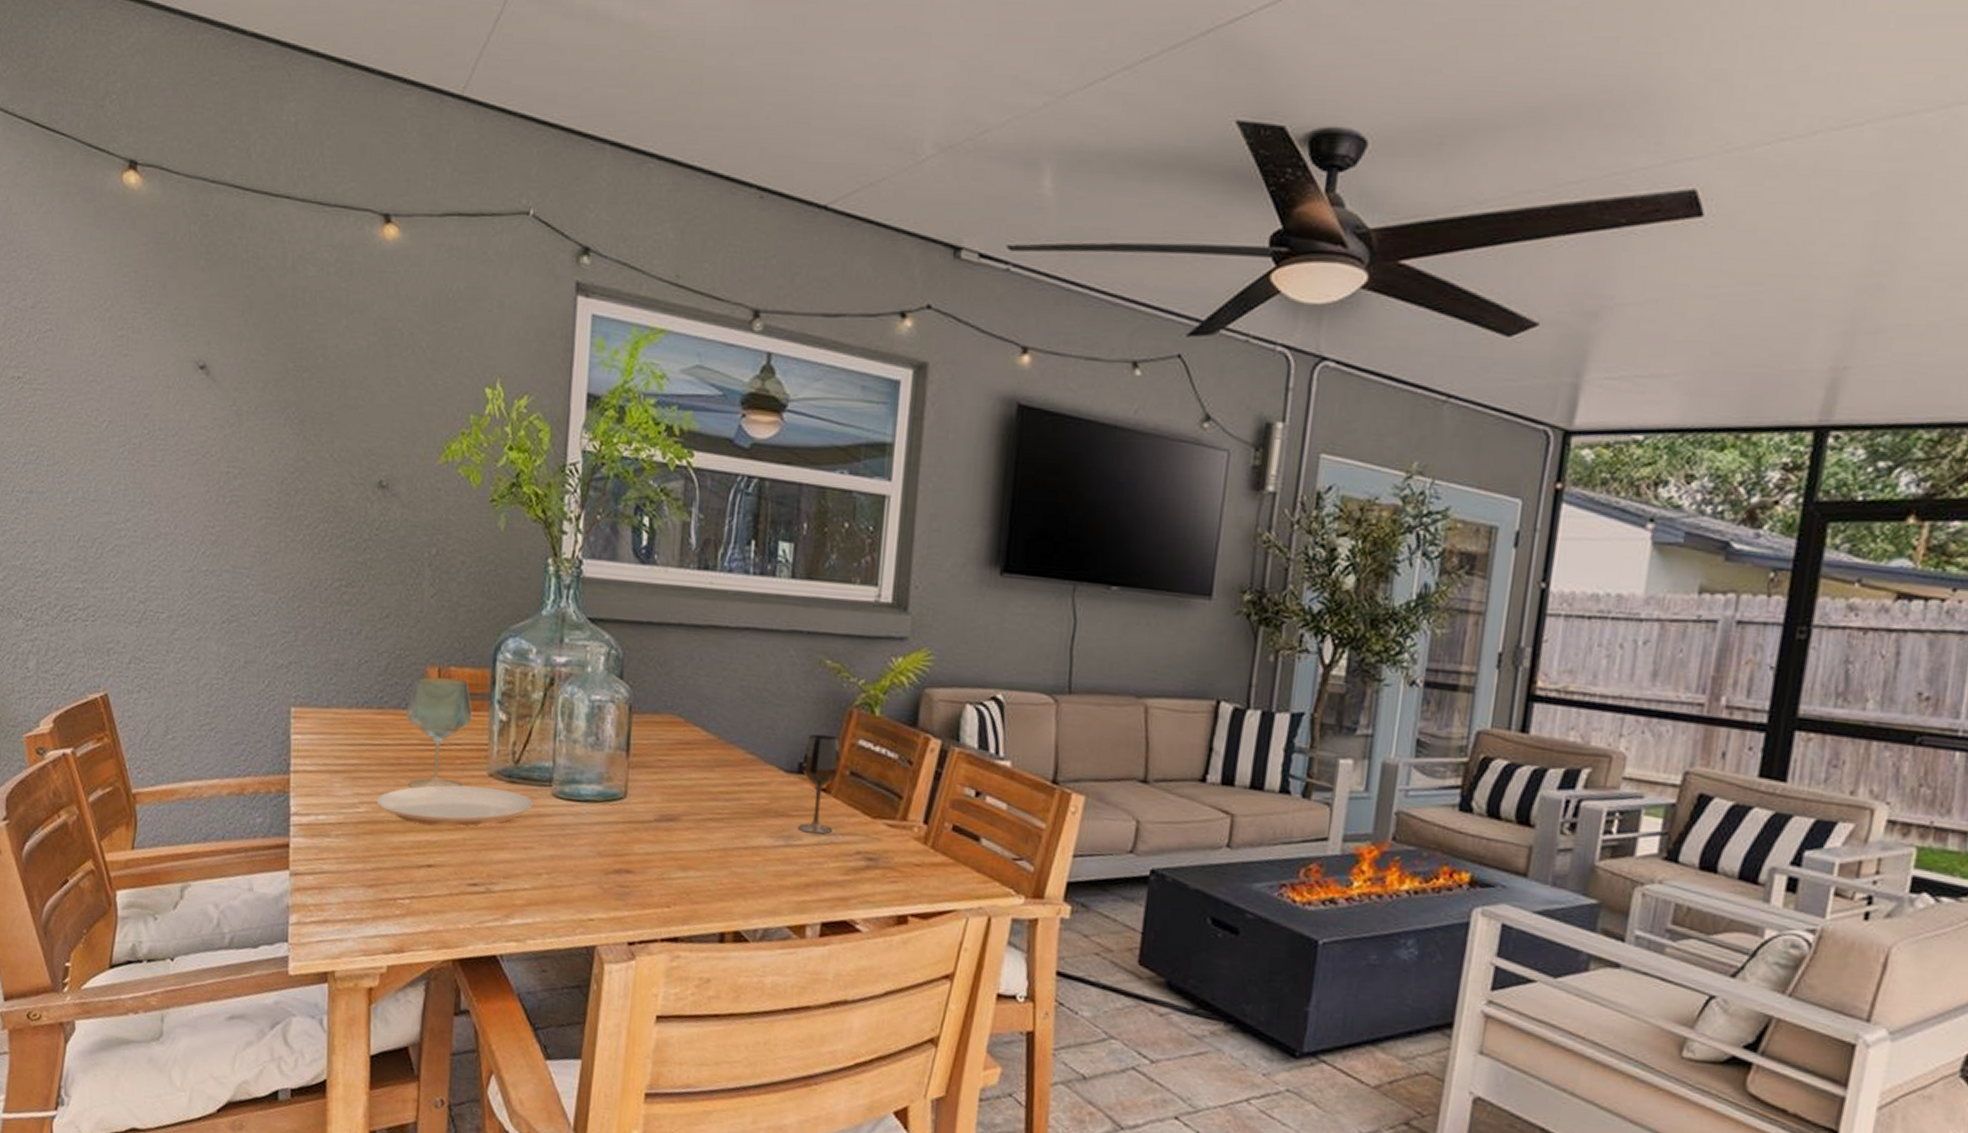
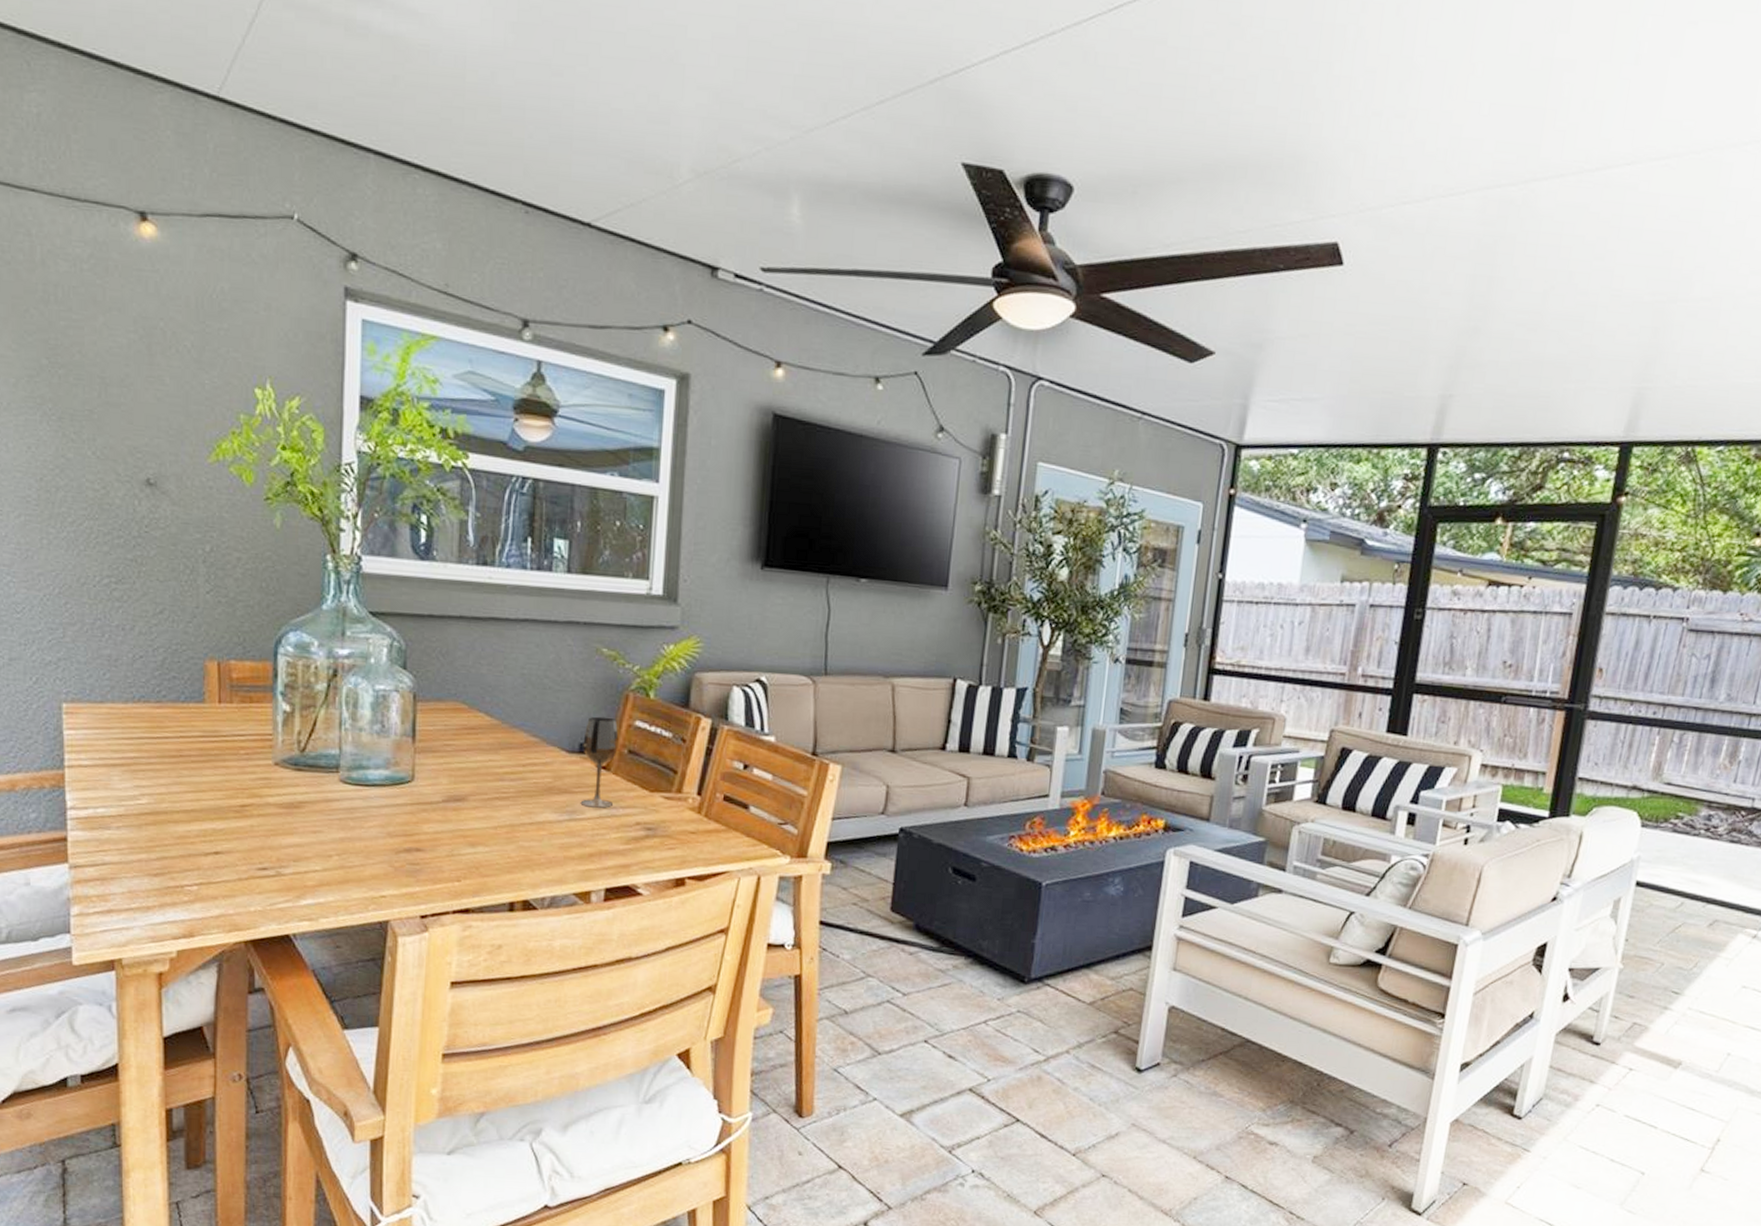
plate: present [376,785,534,827] -> none [158,774,321,814]
wine glass: present [406,677,473,789] -> none [186,670,255,780]

